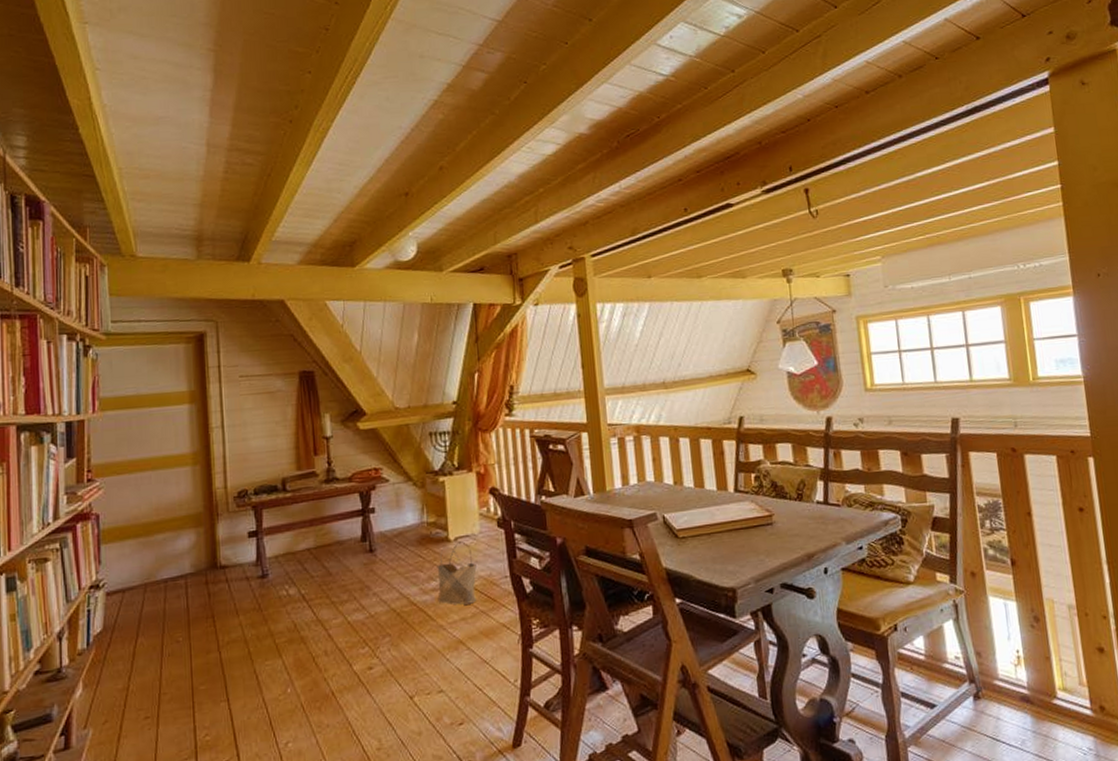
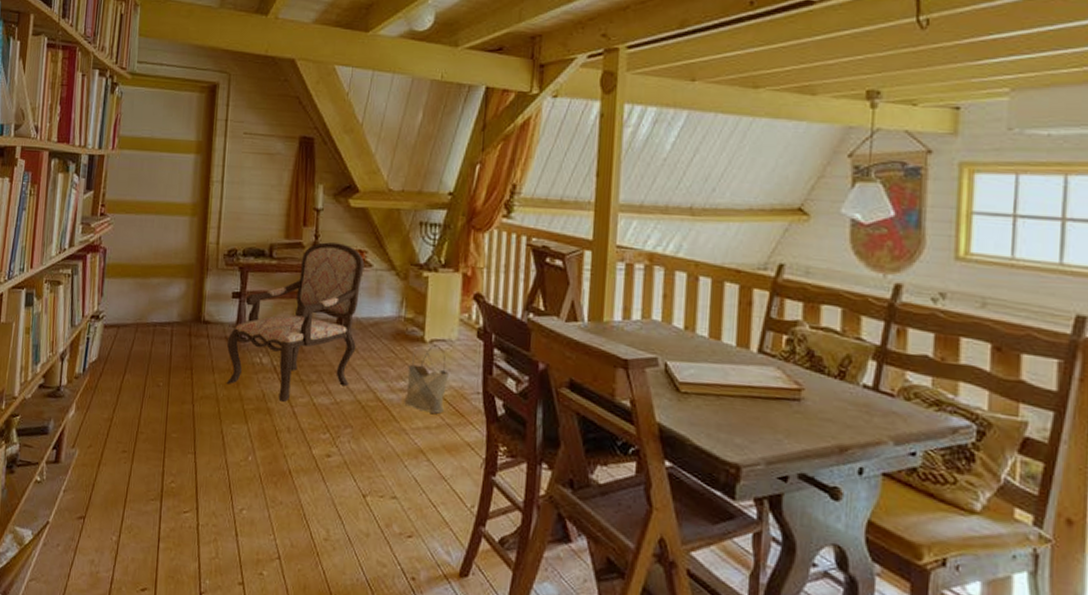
armchair: none [249,465,384,629] -> present [226,242,365,403]

